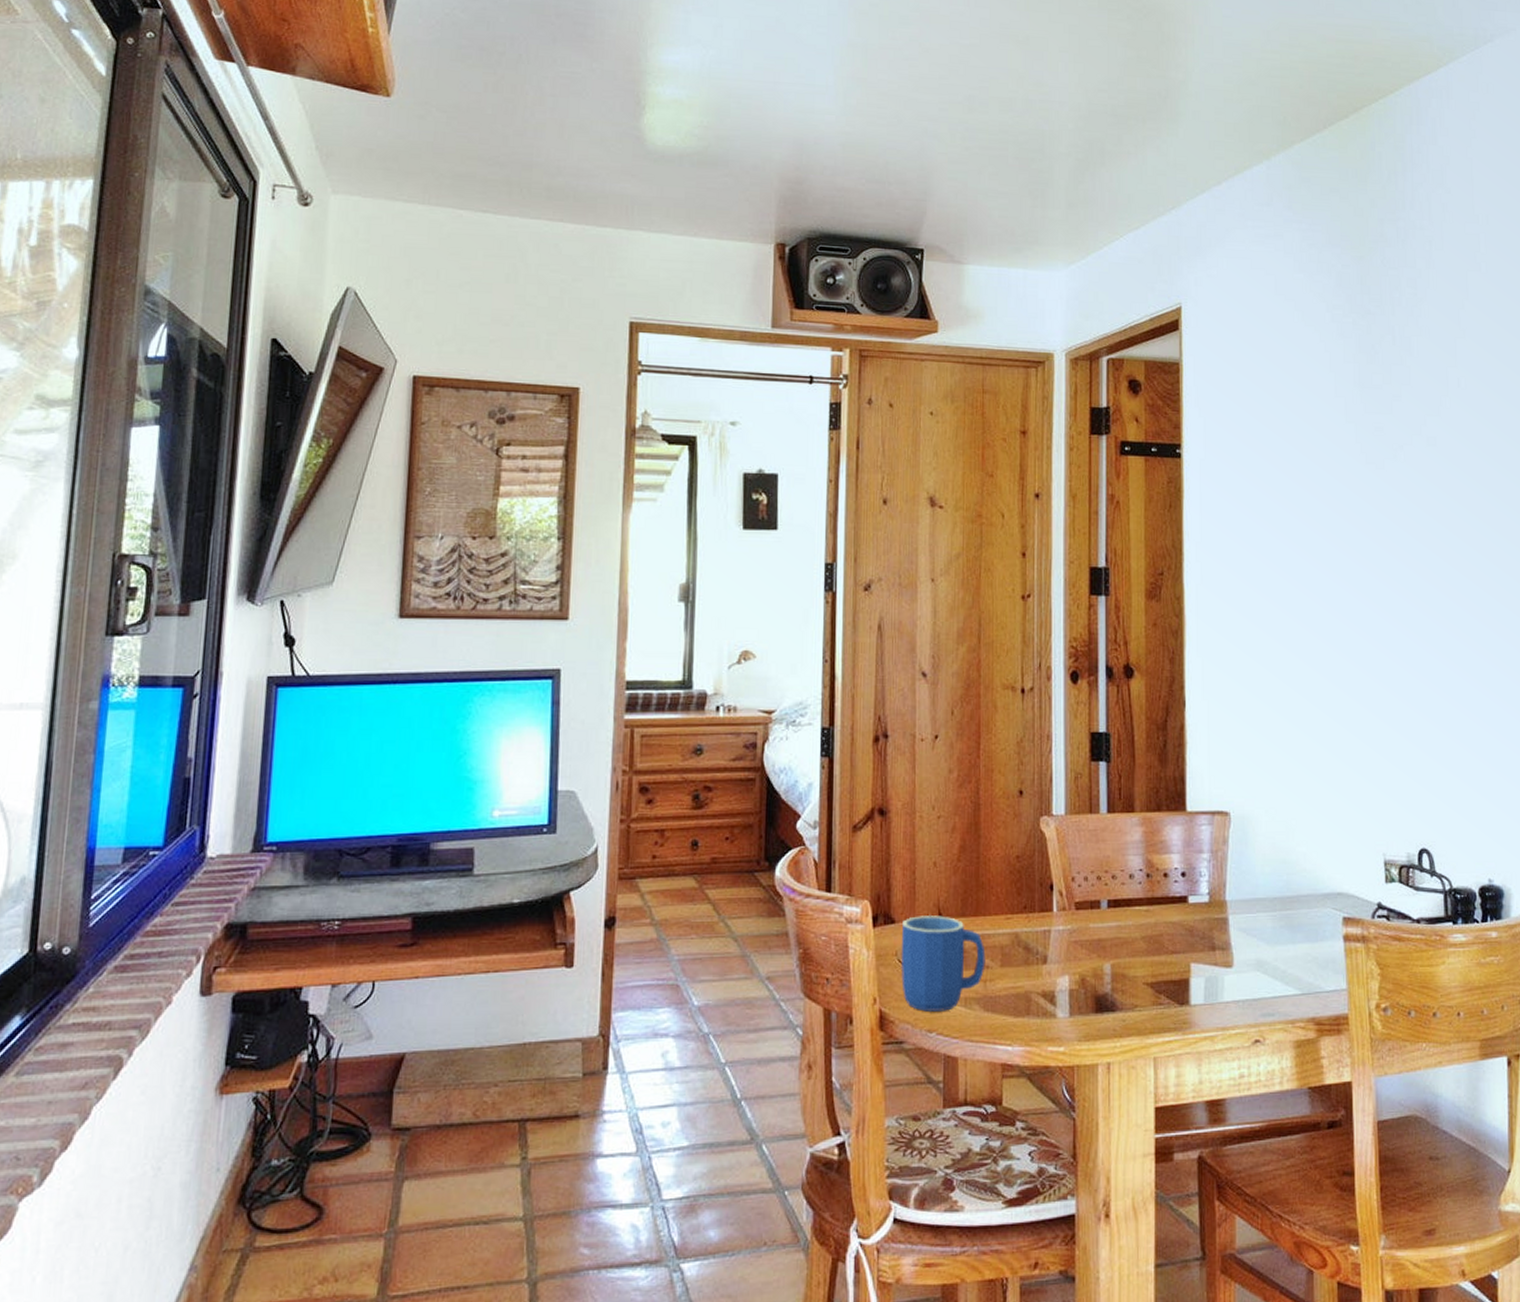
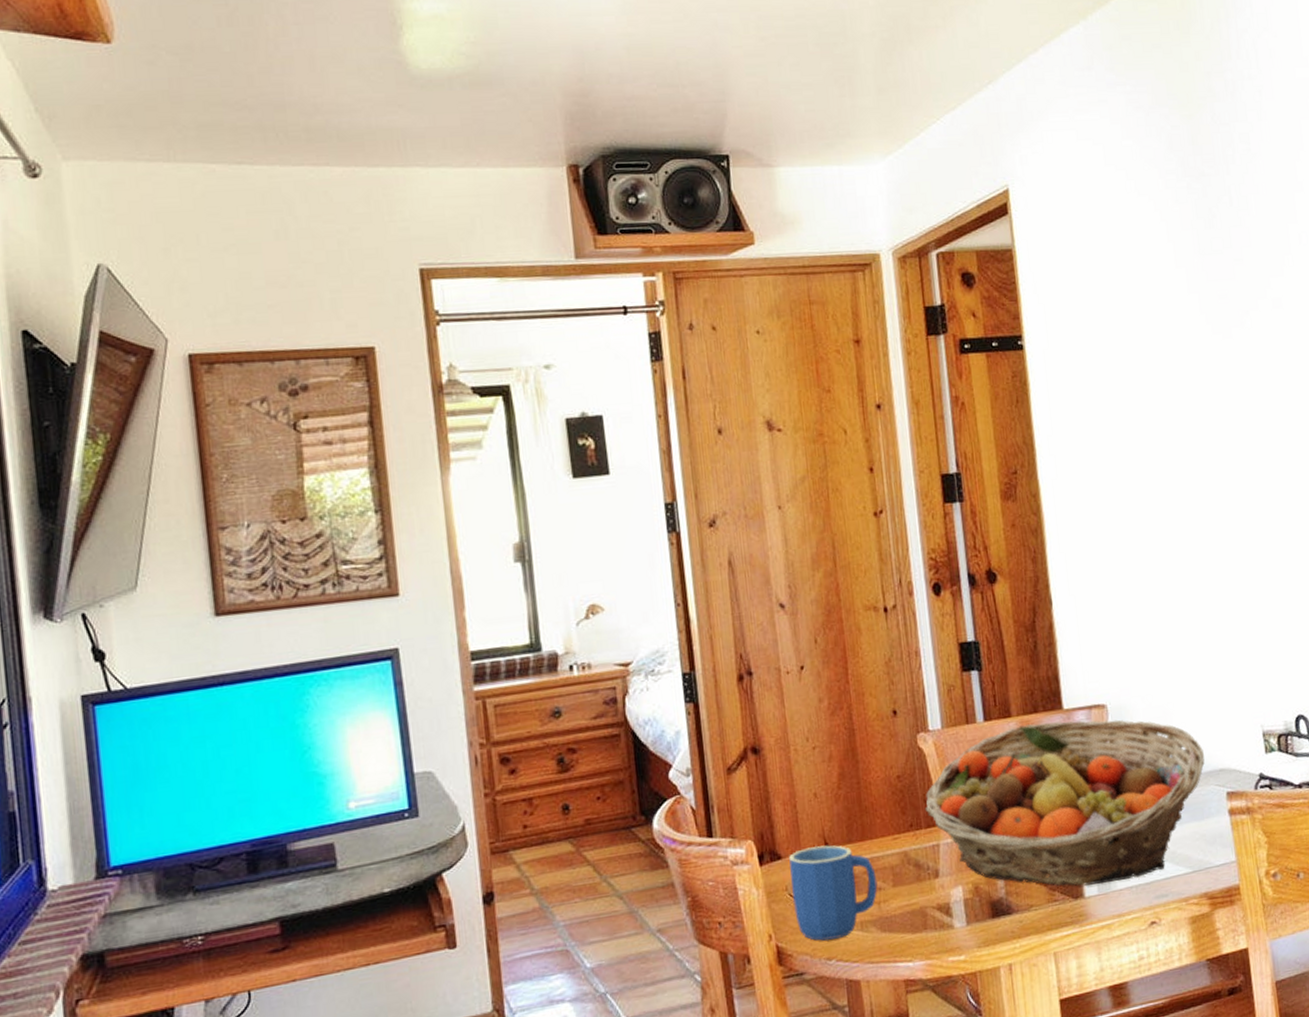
fruit basket: none [1040,822,1323,994] -> present [924,719,1205,886]

